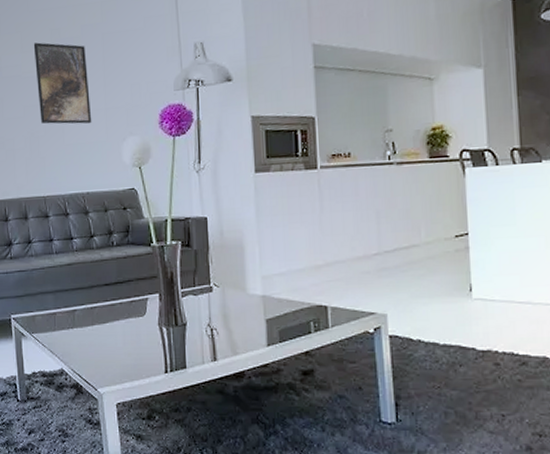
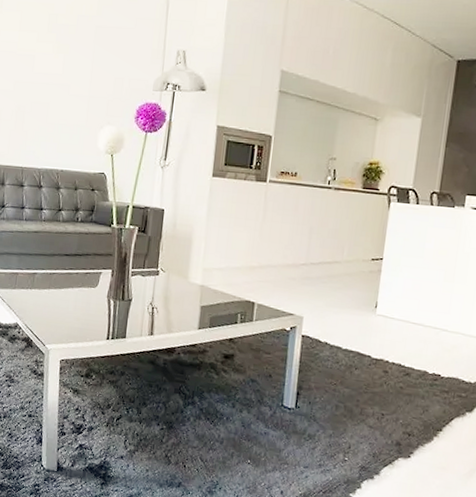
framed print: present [33,42,92,124] -> none [28,23,79,108]

